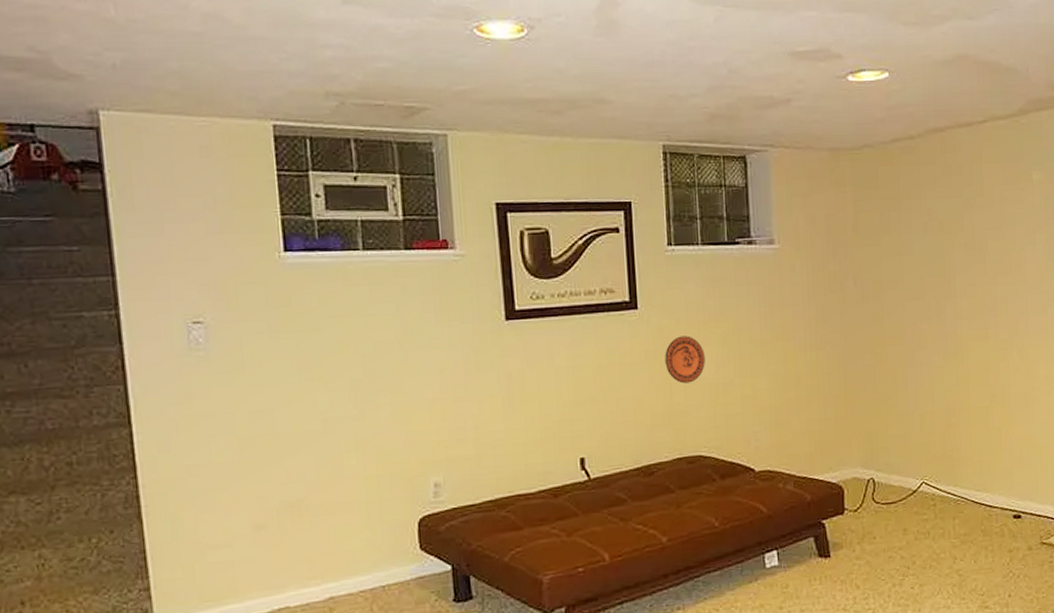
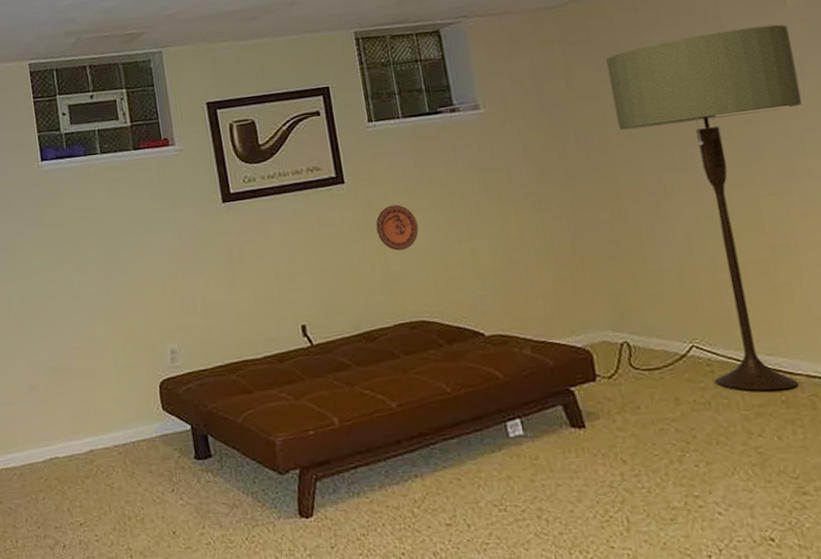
floor lamp: none [889,194,1031,522] -> present [606,24,802,391]

